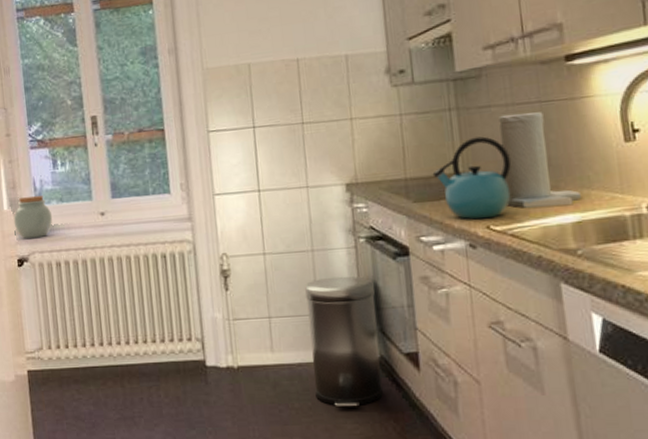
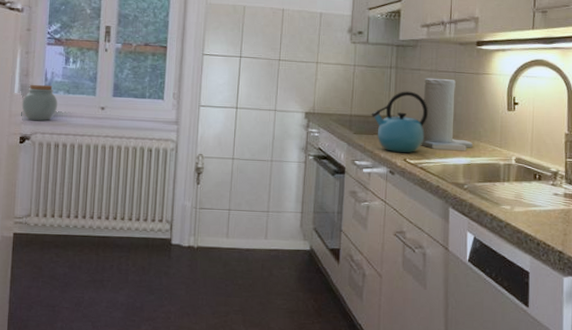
pedal bin: present [304,276,383,408] -> none [256,183,314,287]

